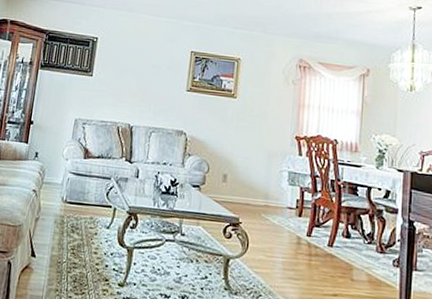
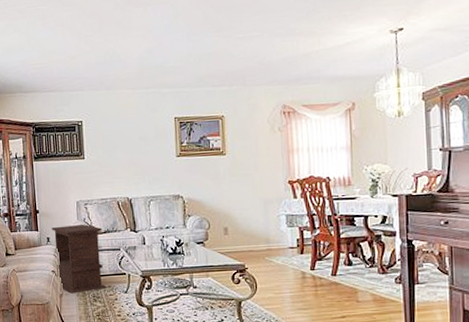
side table: none [38,142,96,220] -> present [52,224,108,294]

